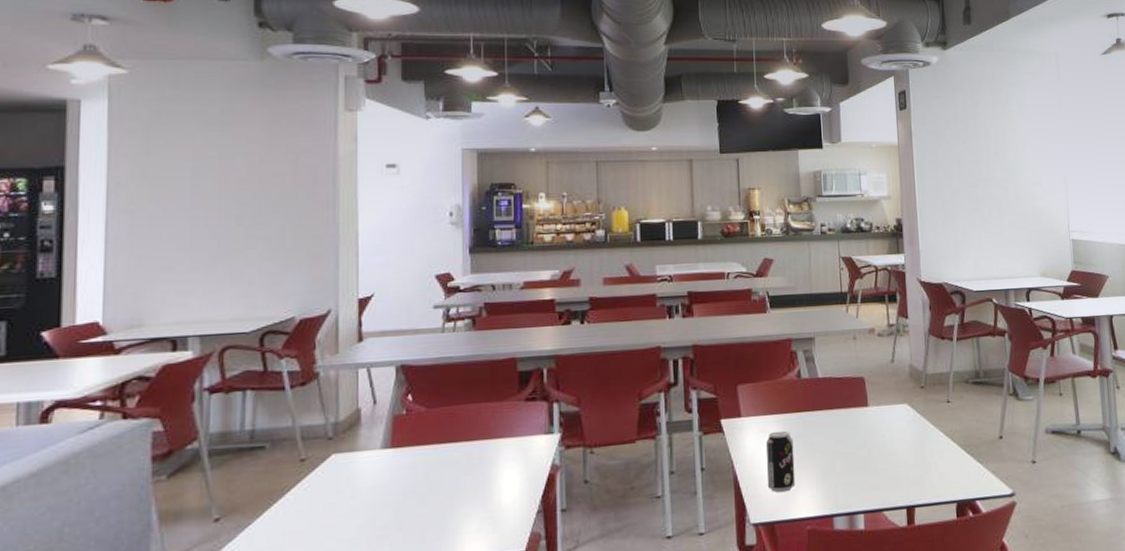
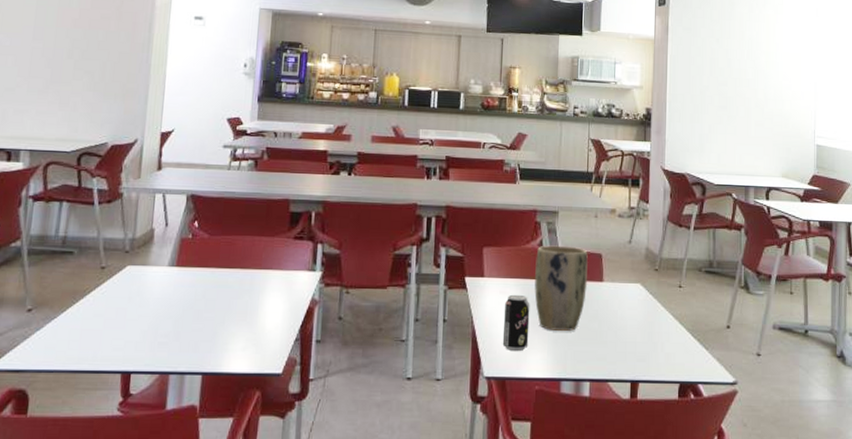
plant pot: none [795,373,853,465] -> present [534,245,588,331]

